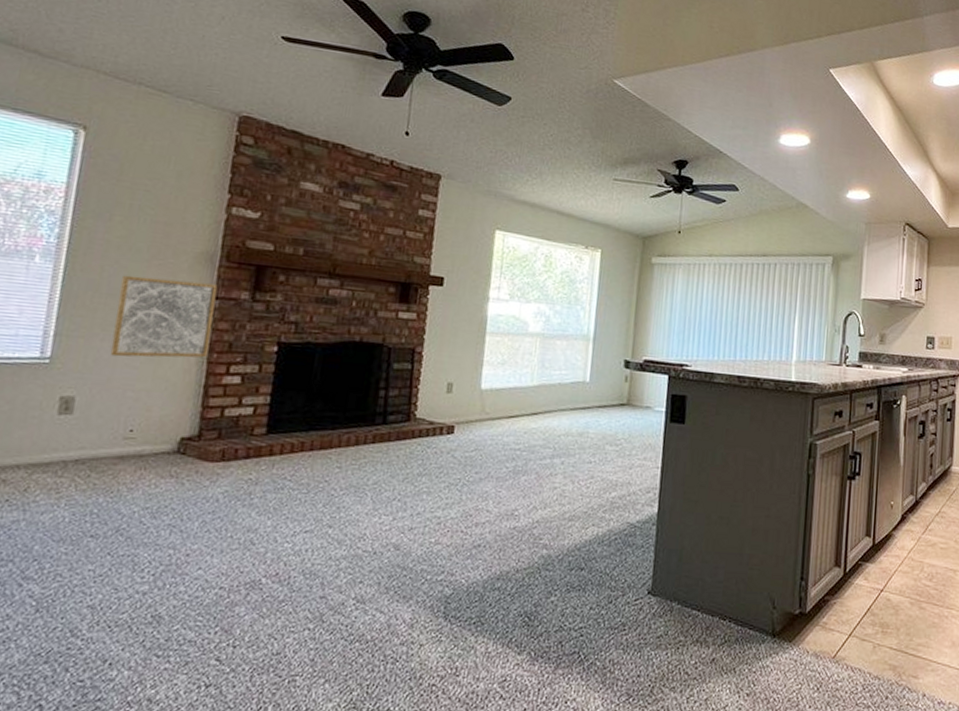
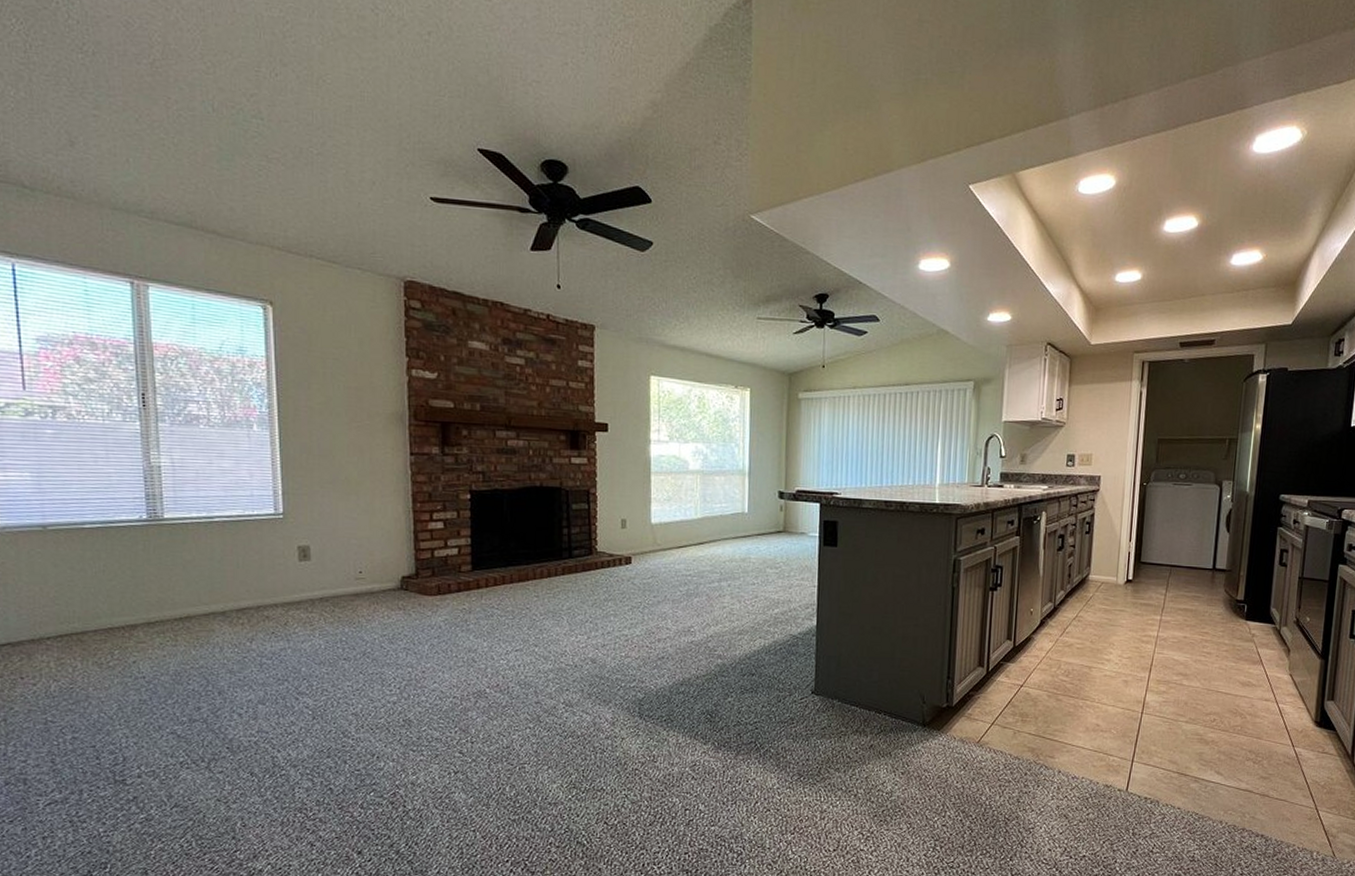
wall art: present [110,275,218,358] -> none [329,437,412,510]

